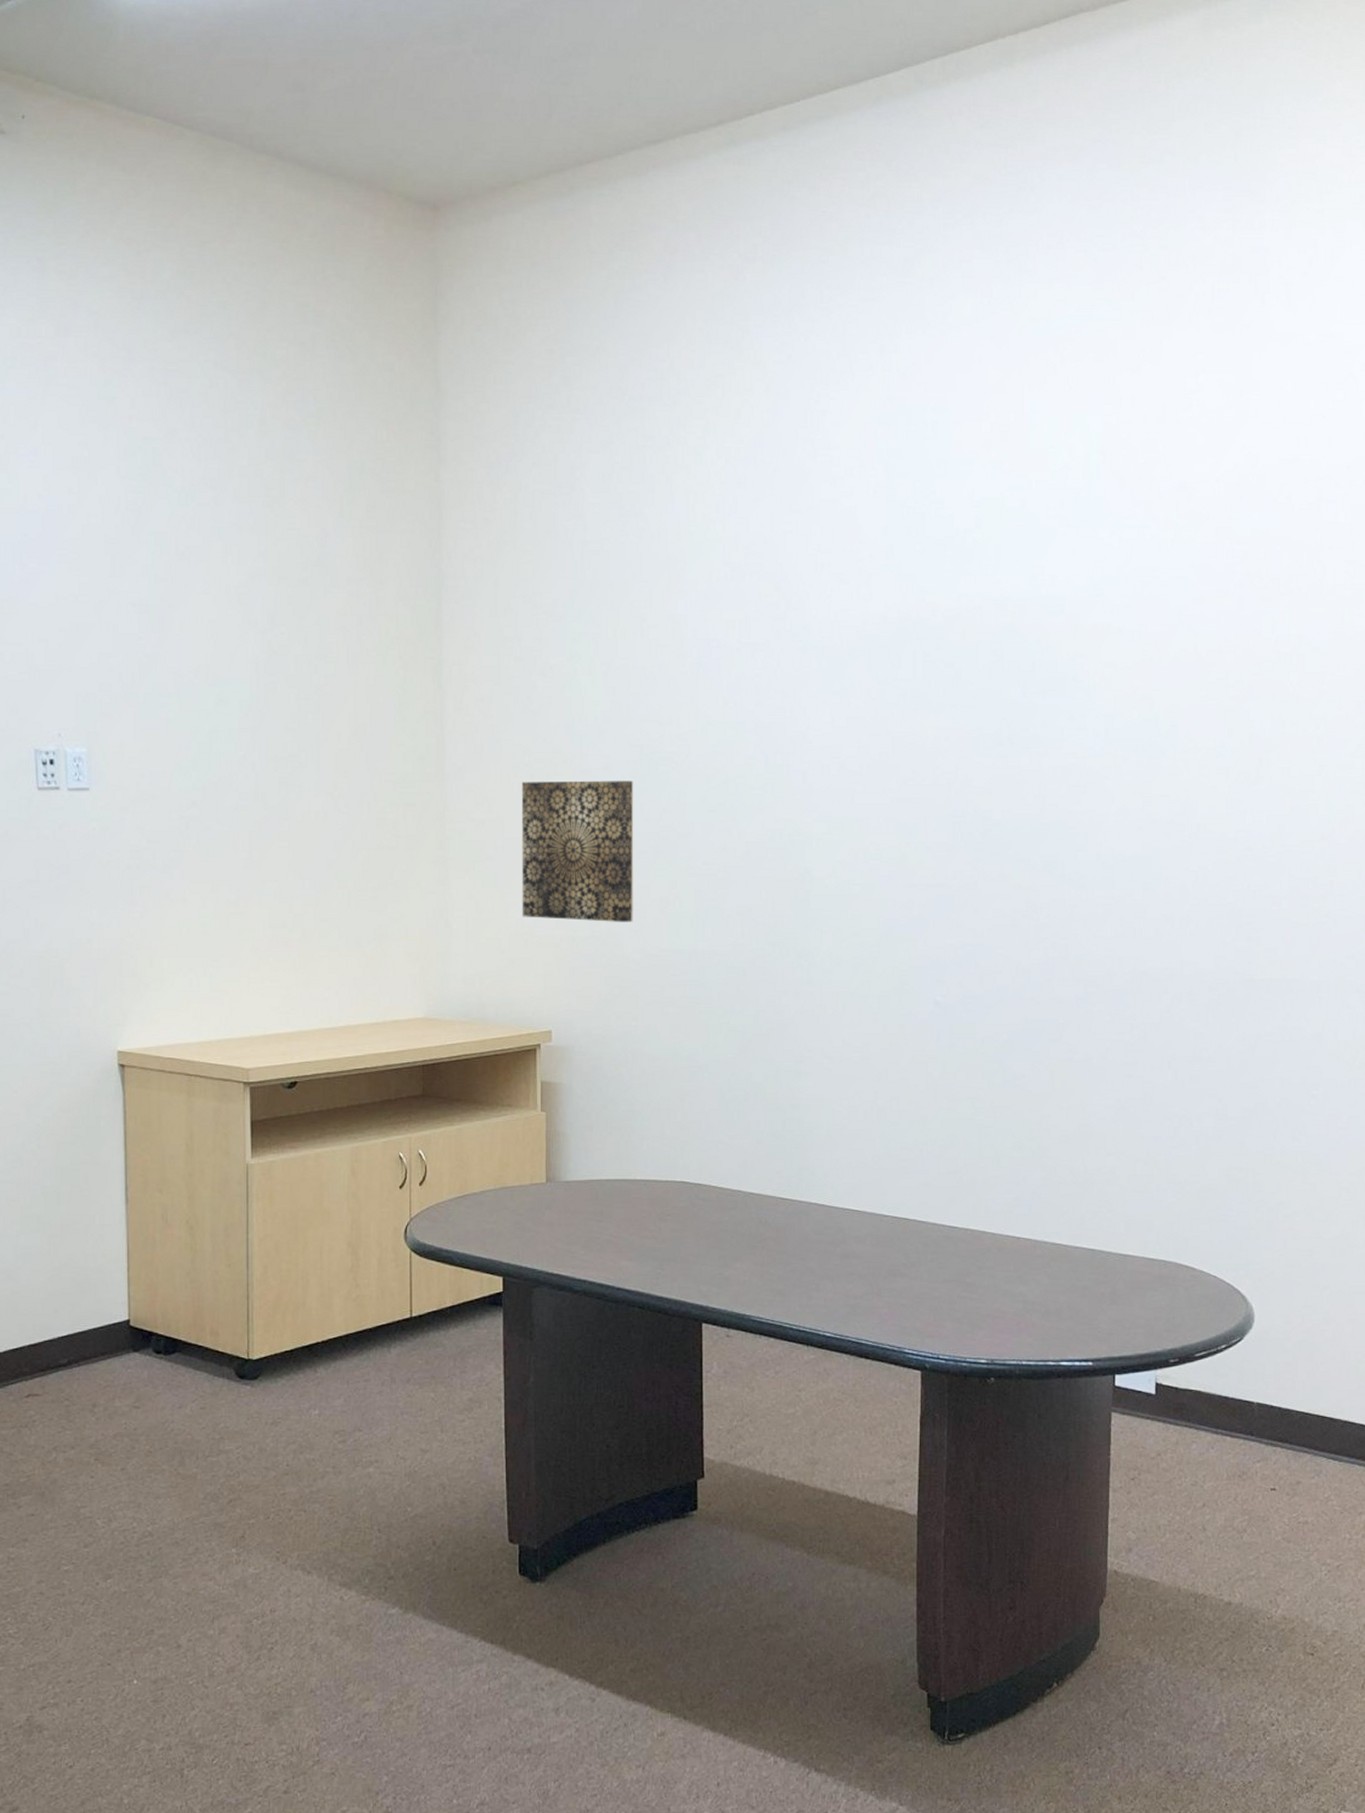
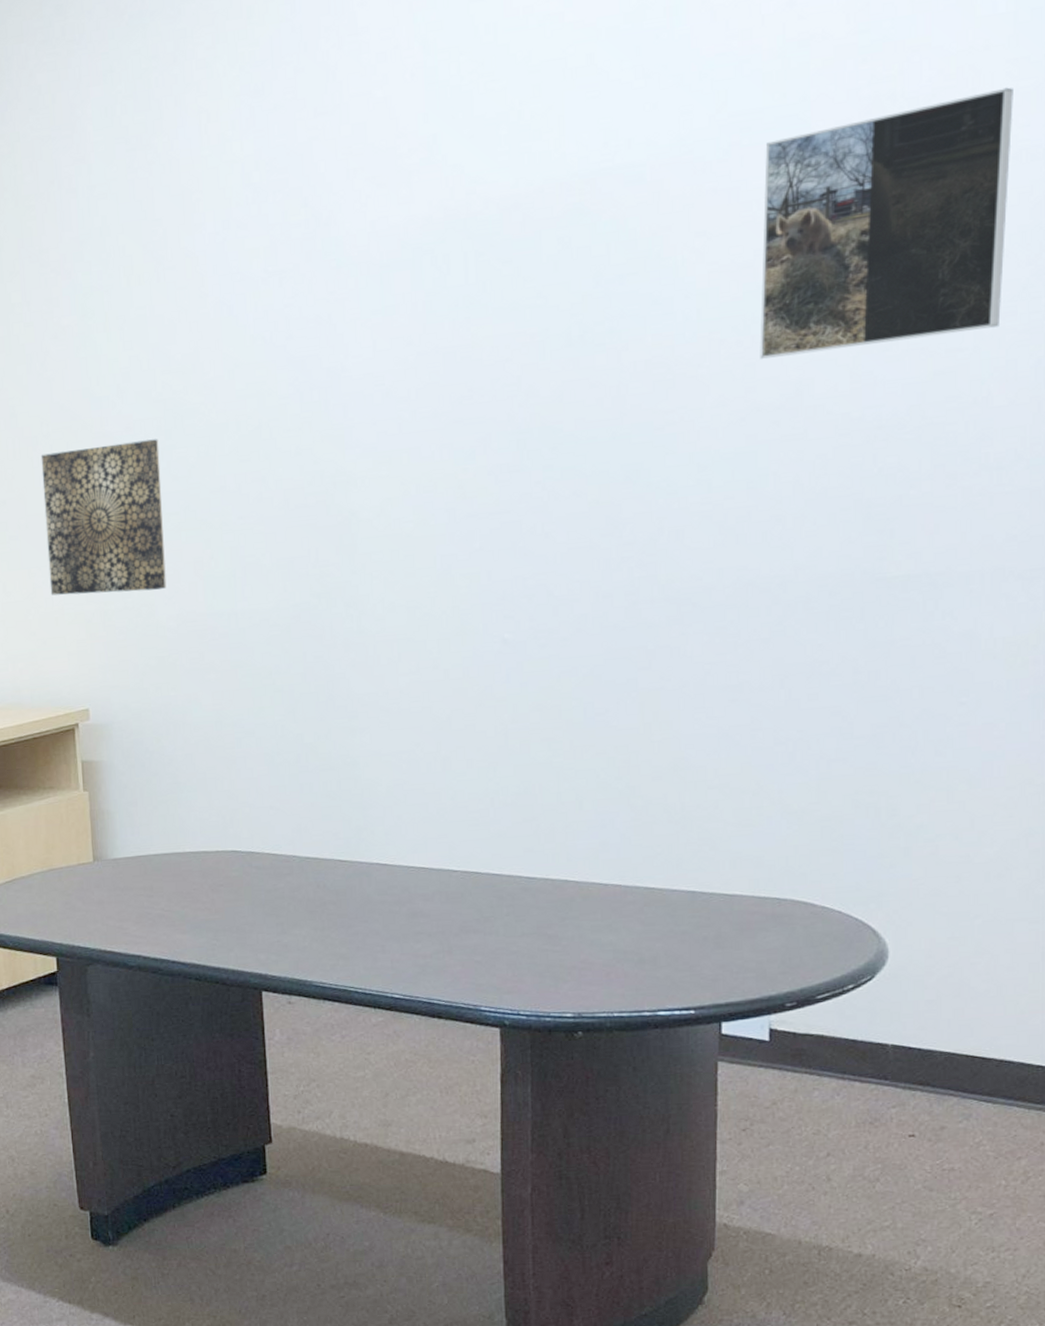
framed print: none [1155,582,1350,778] -> present [760,87,1013,359]

